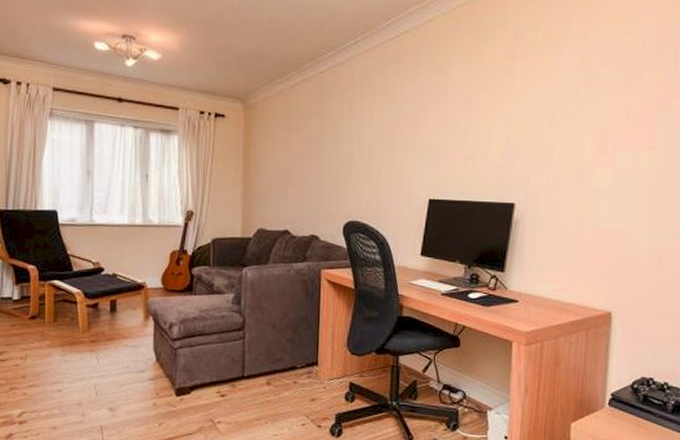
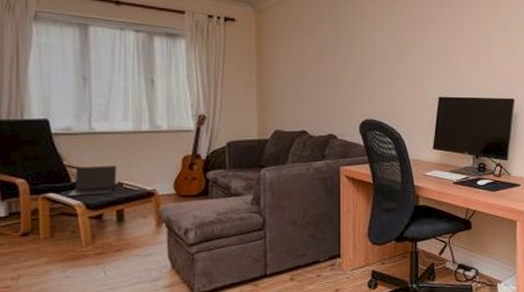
laptop: none [69,256,113,285] -> present [67,165,117,197]

